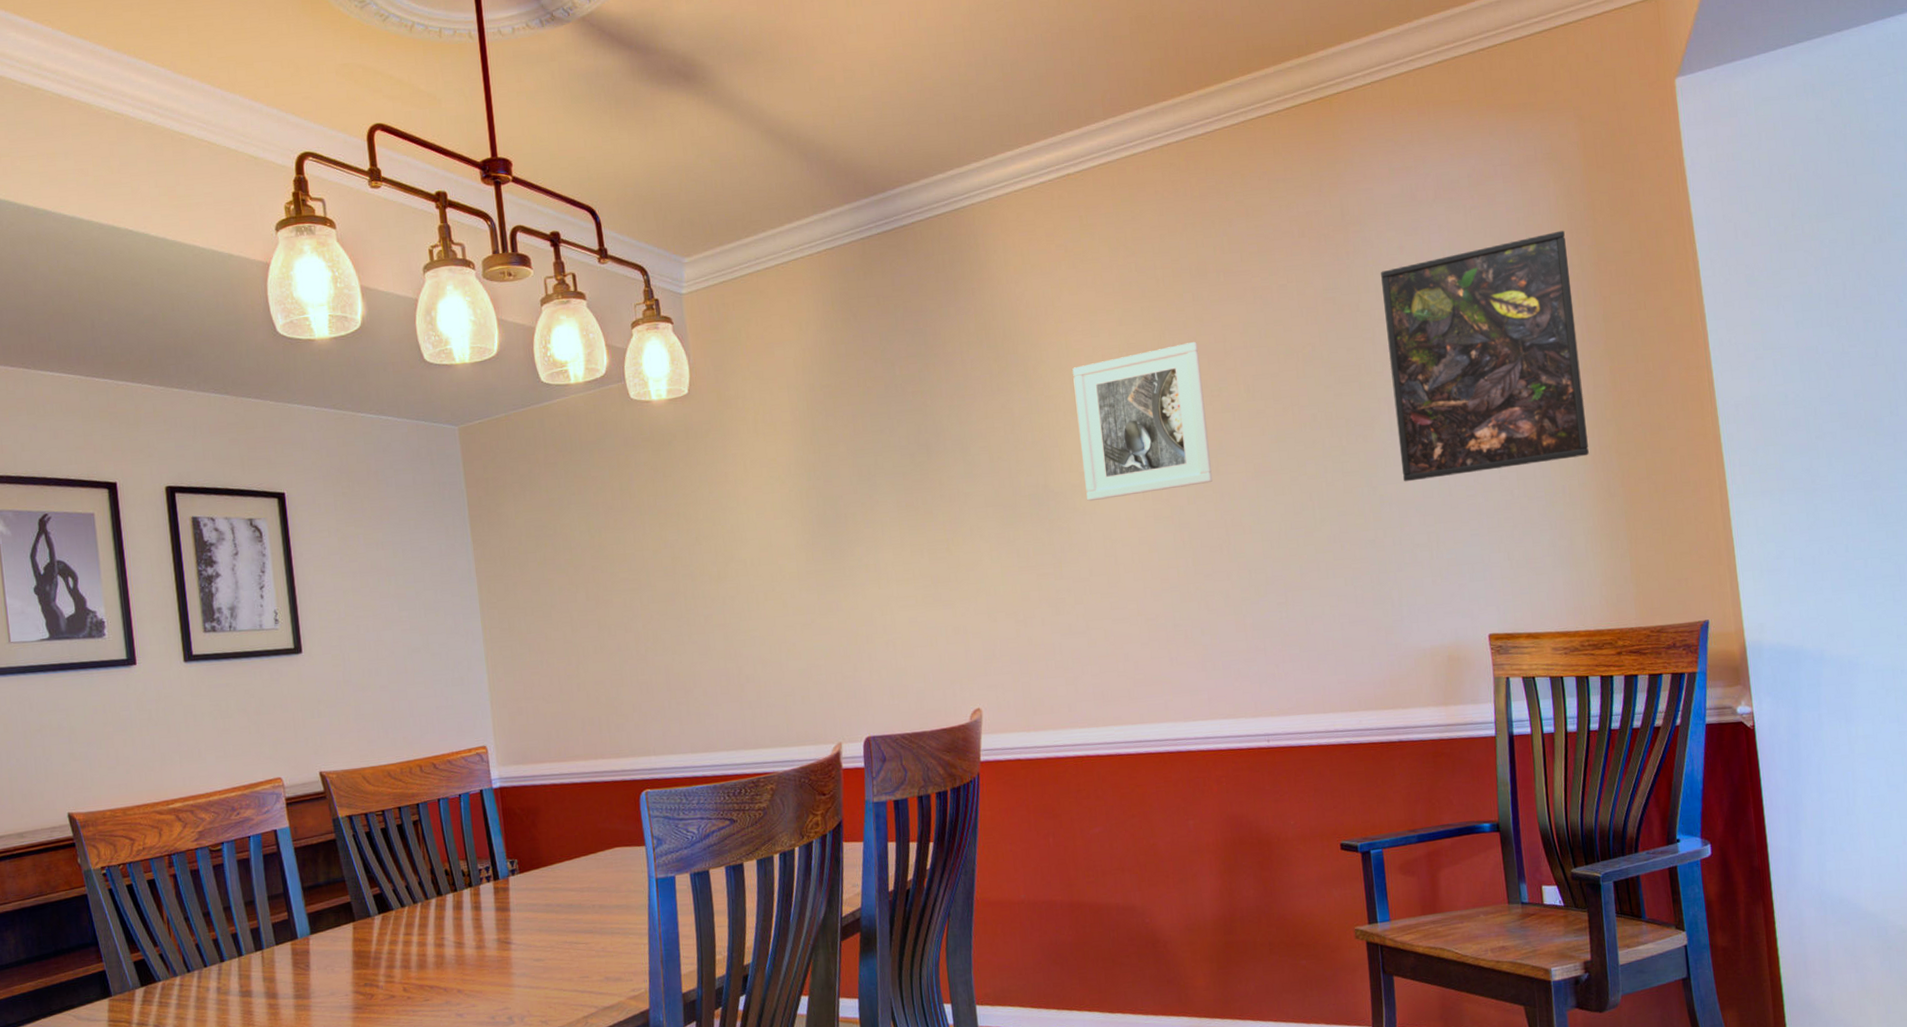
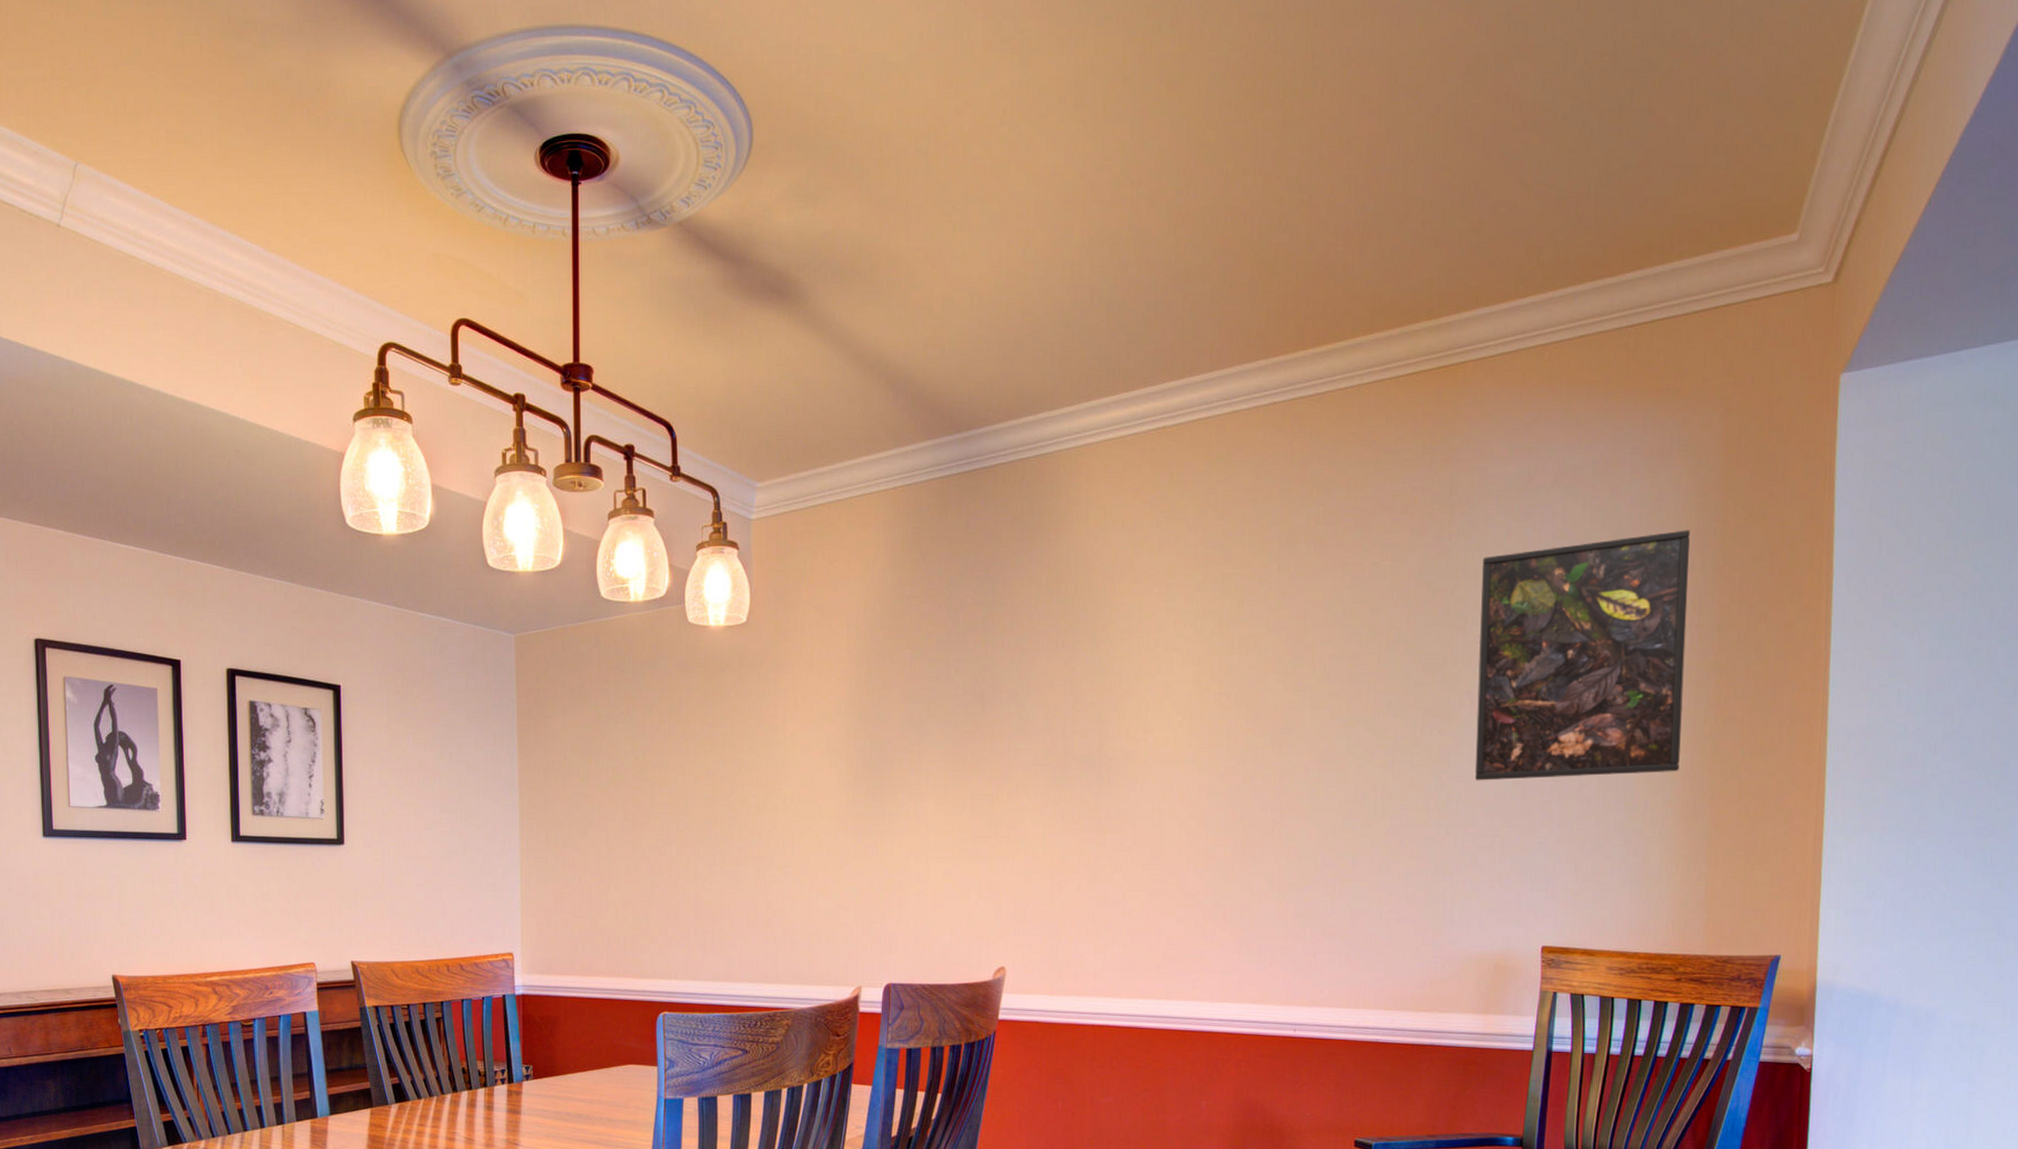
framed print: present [1072,341,1213,502] -> none [1140,614,1278,770]

